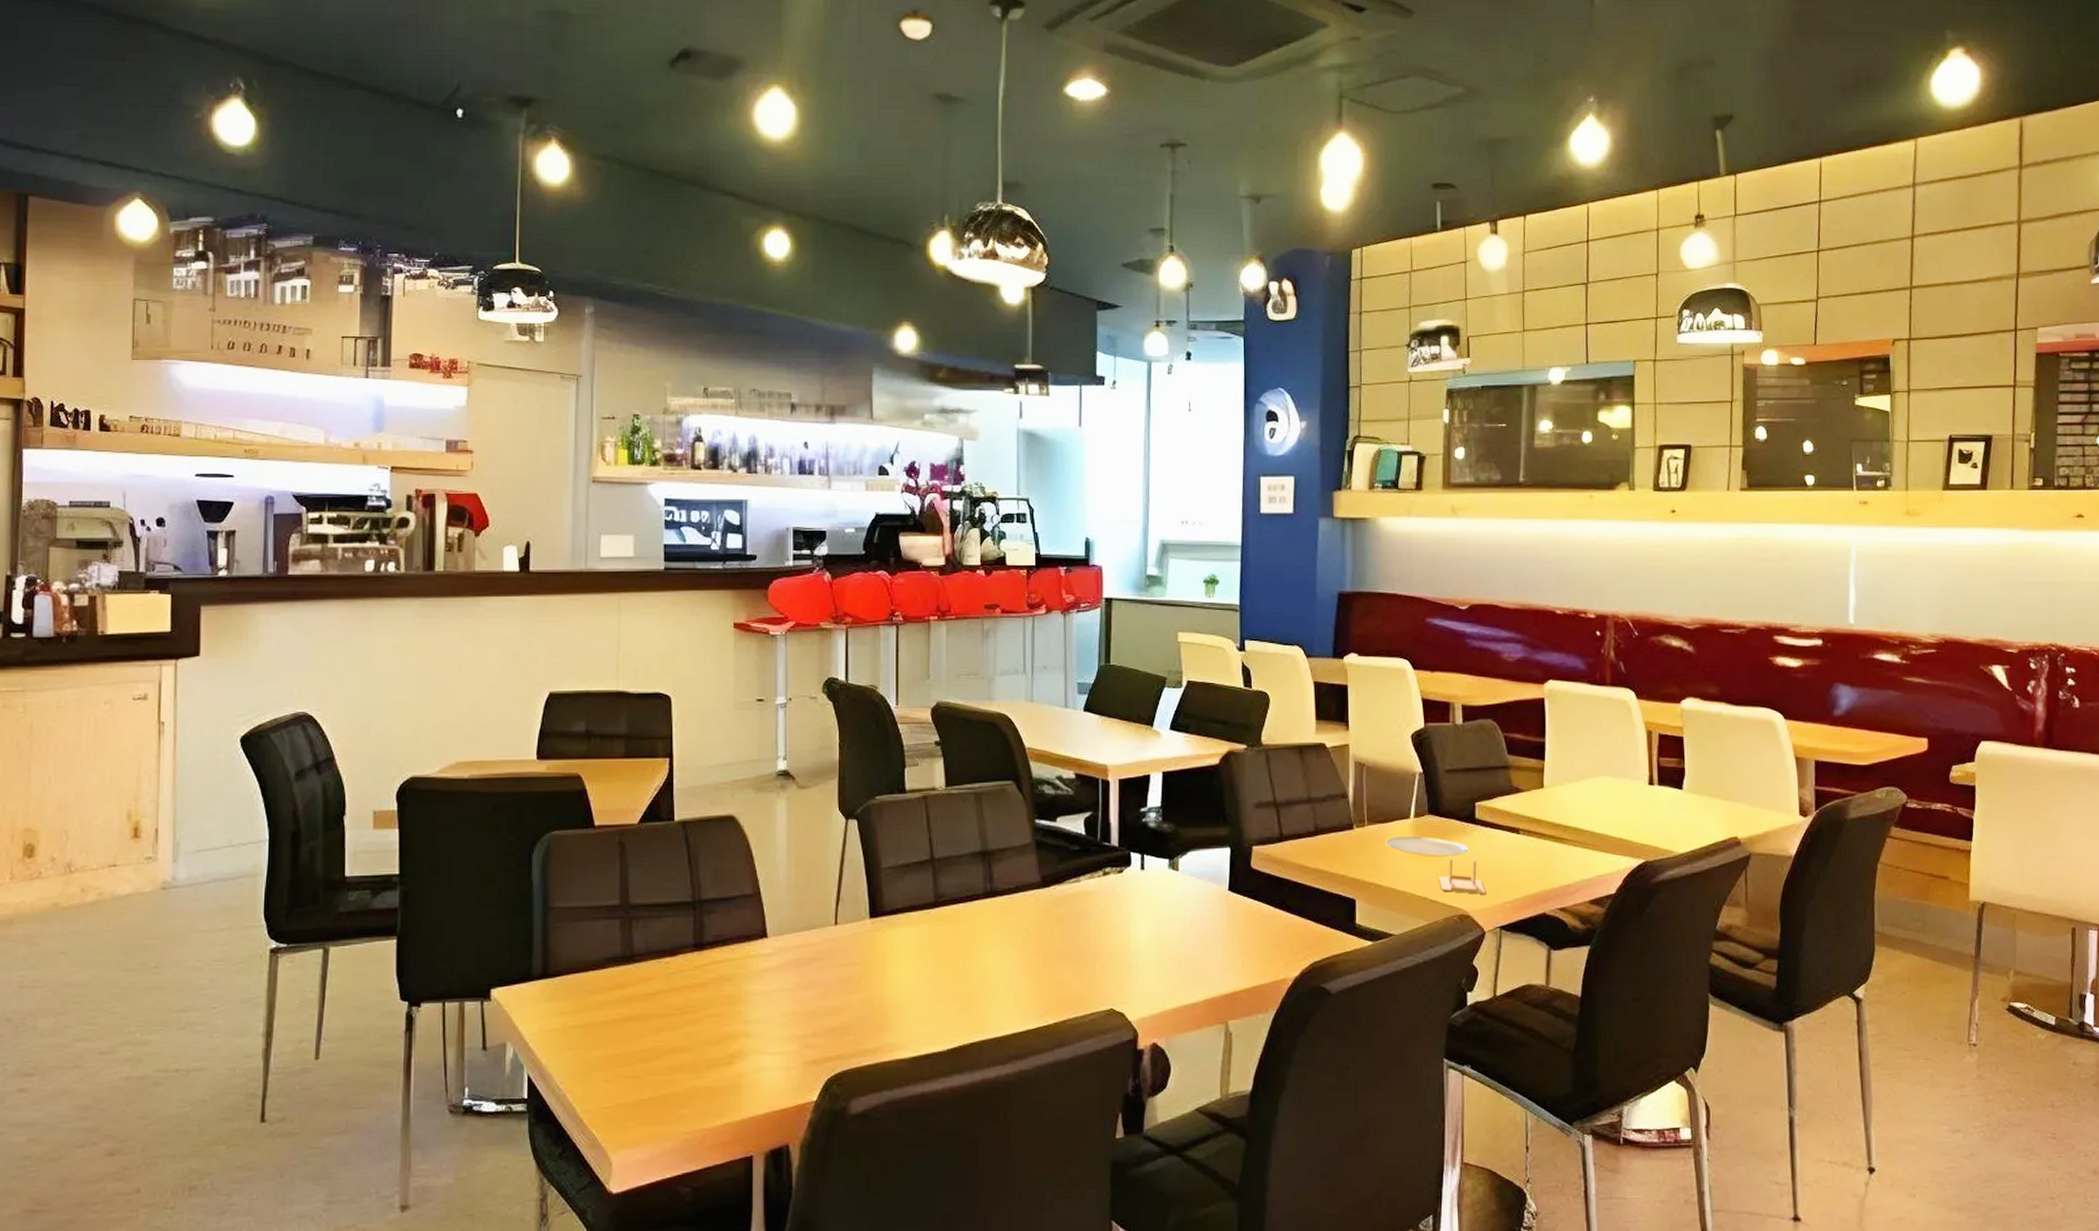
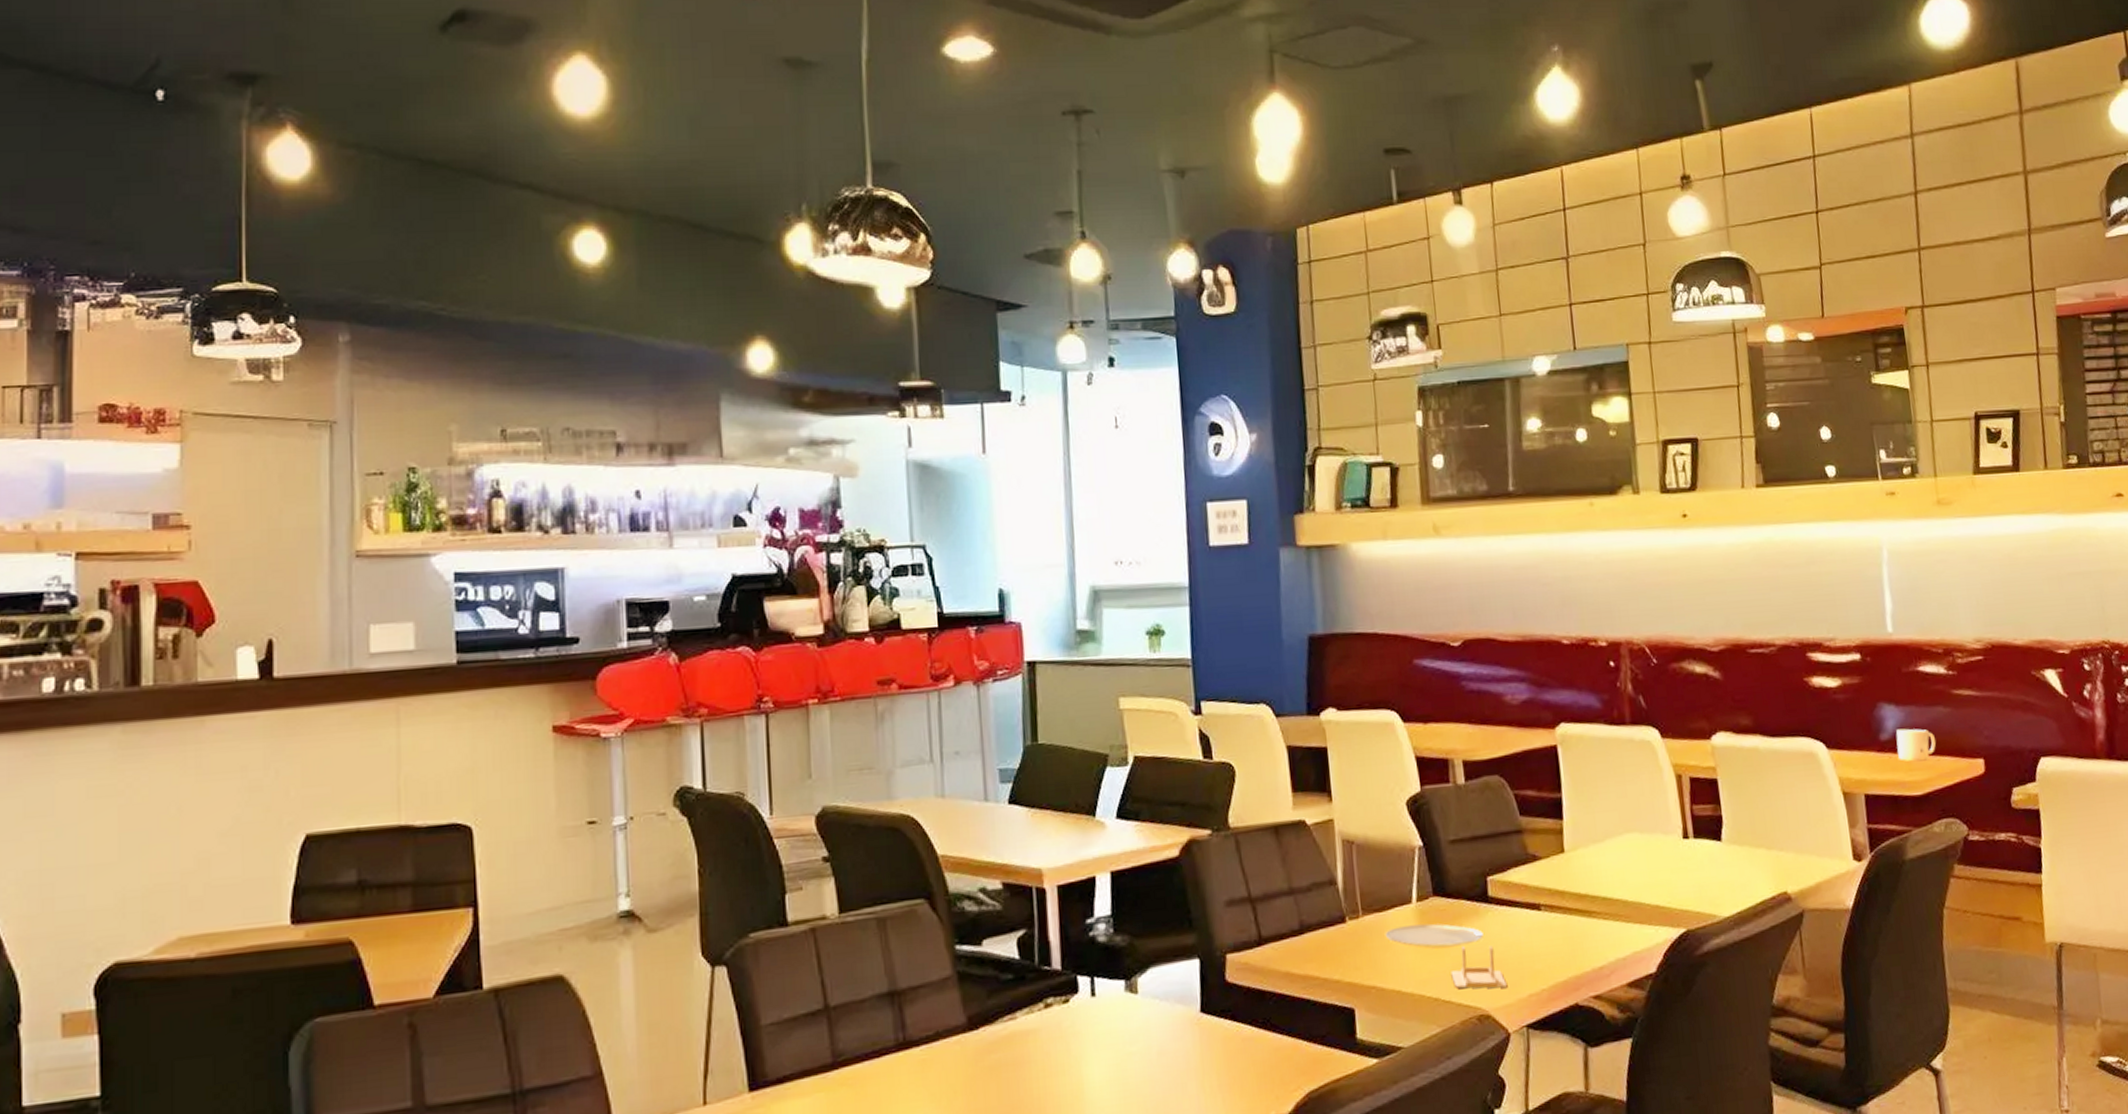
mug: none [1848,707,1885,736] -> present [1896,728,1936,762]

